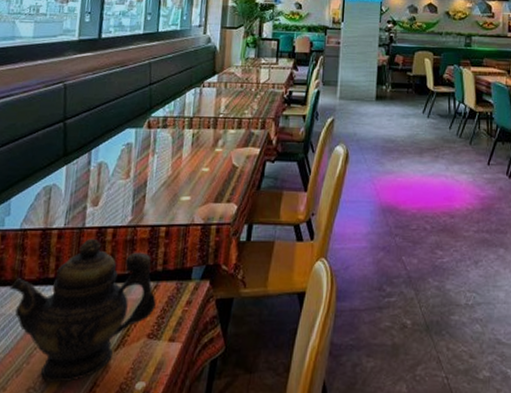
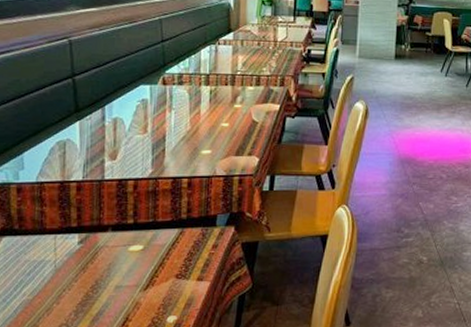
teapot: present [9,238,156,383] -> none [31,189,183,319]

